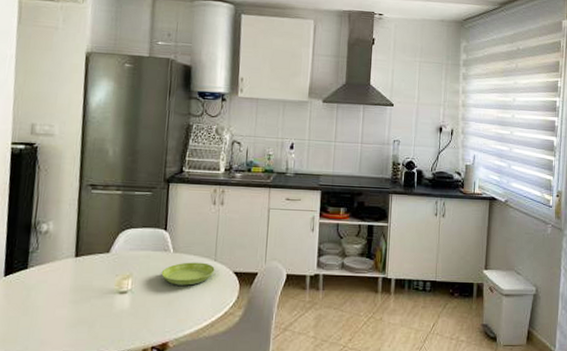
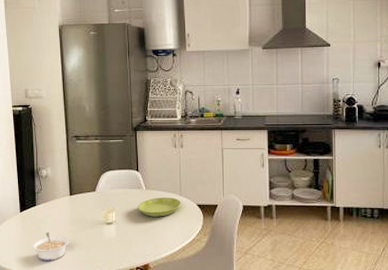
legume: none [15,301,67,339] -> present [32,231,69,261]

